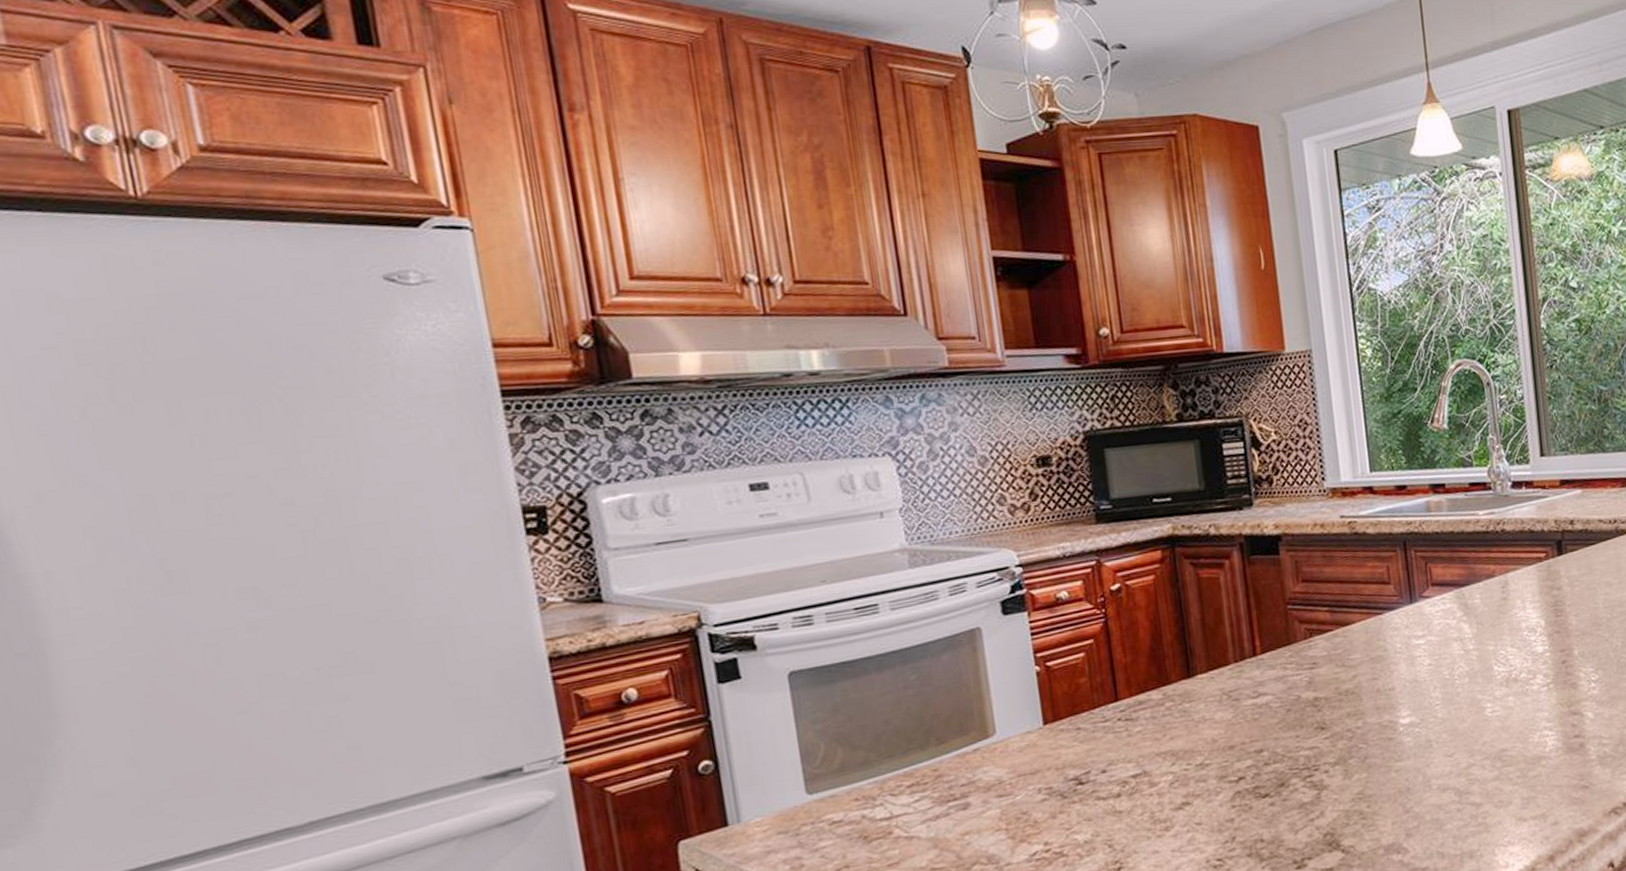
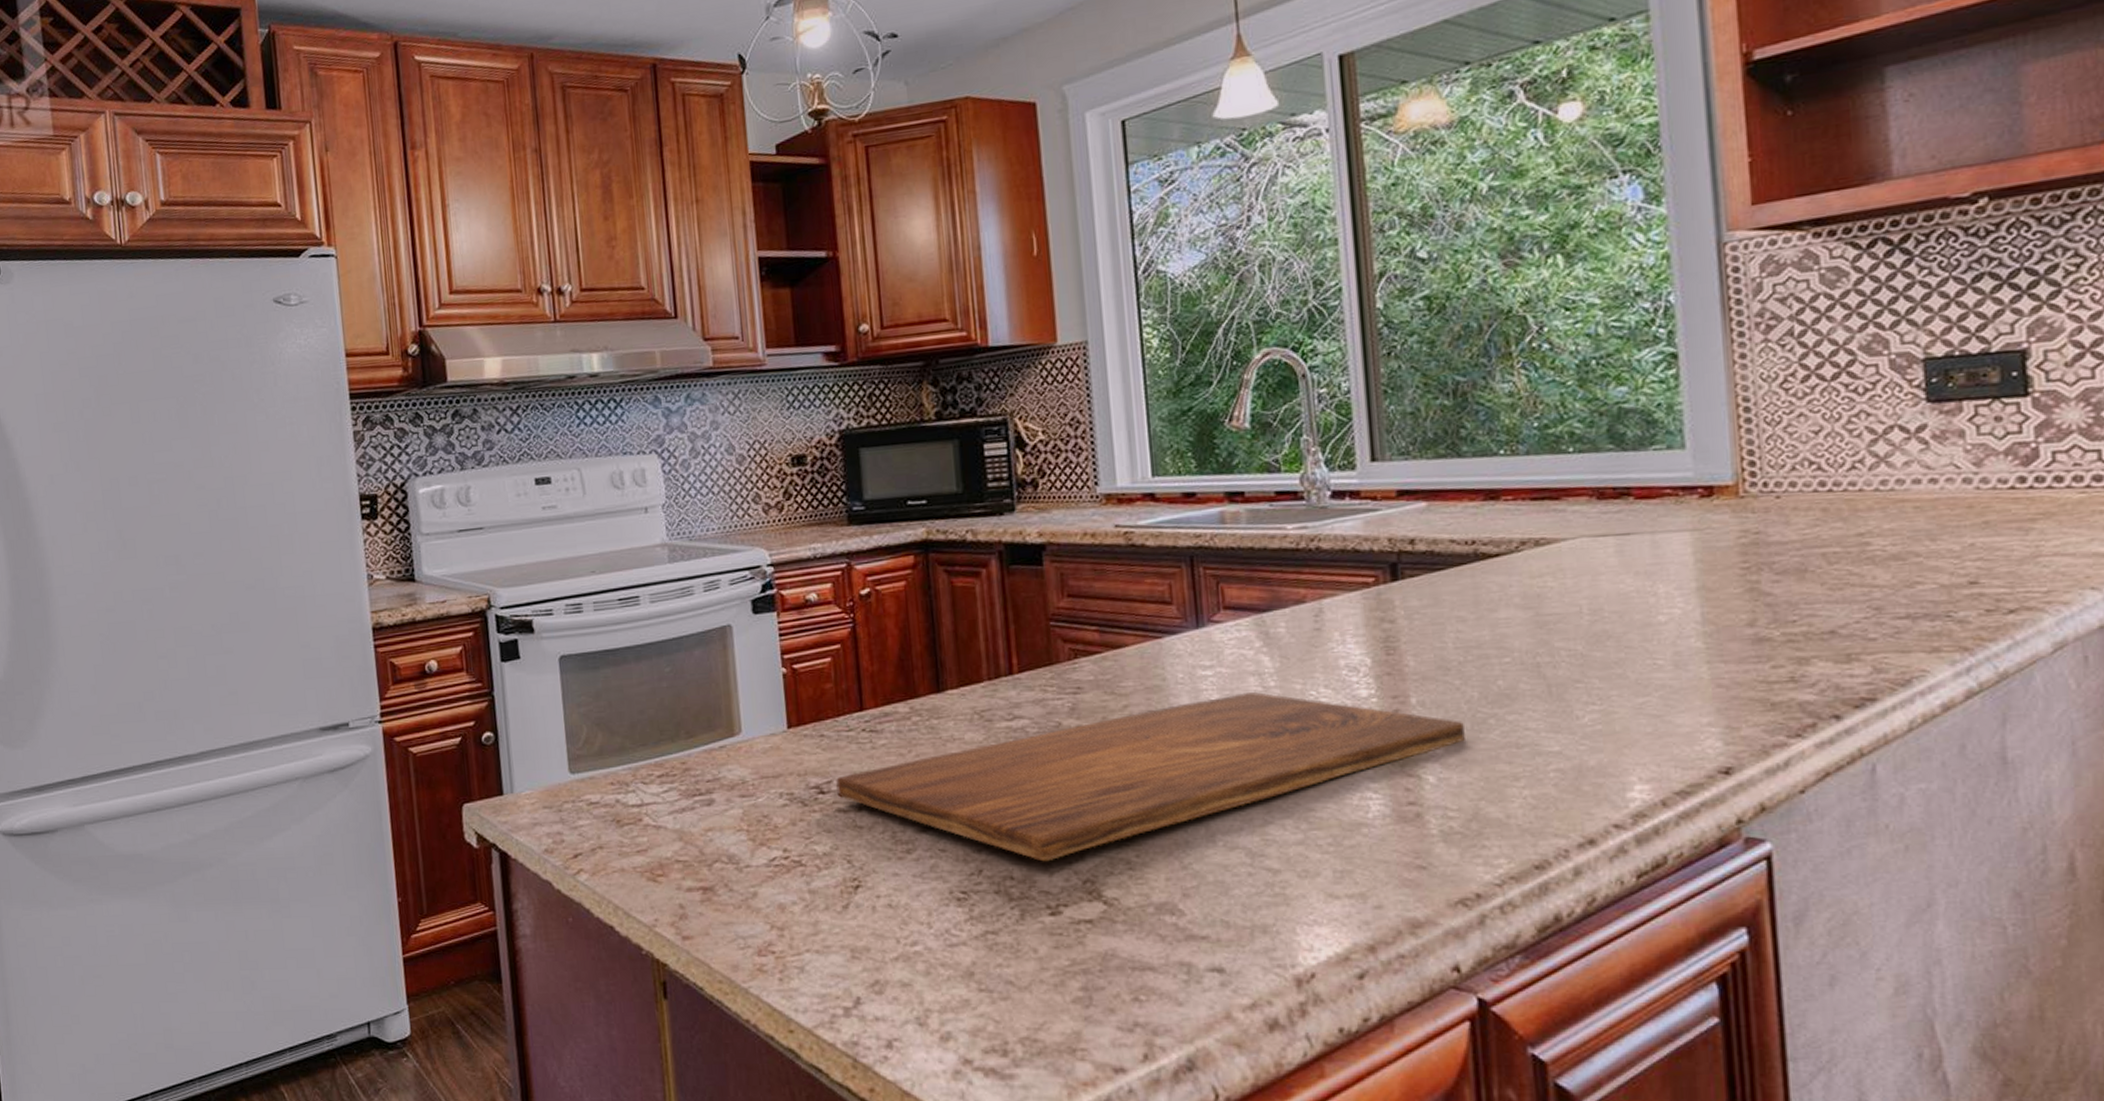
cutting board: none [1094,654,1613,823] -> present [836,691,1465,862]

